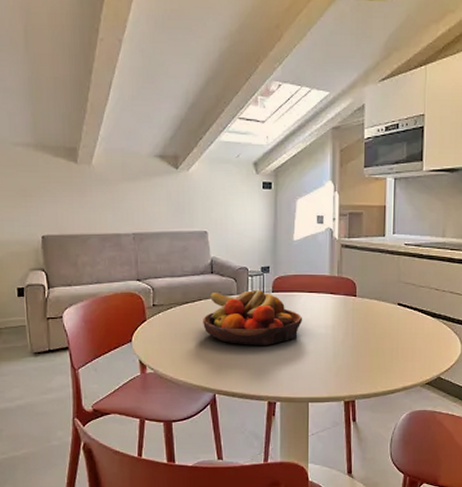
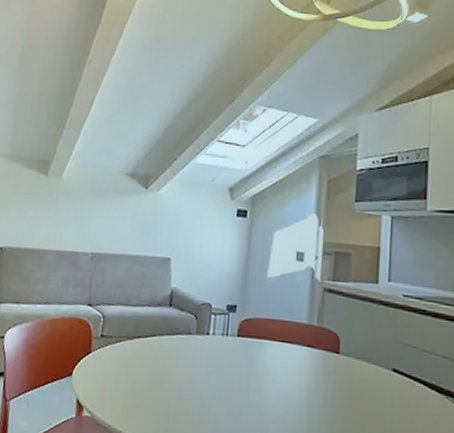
fruit bowl: present [203,289,303,345] -> none [153,329,272,402]

